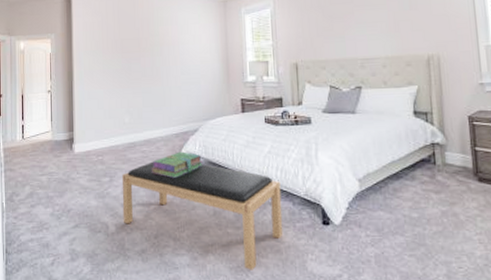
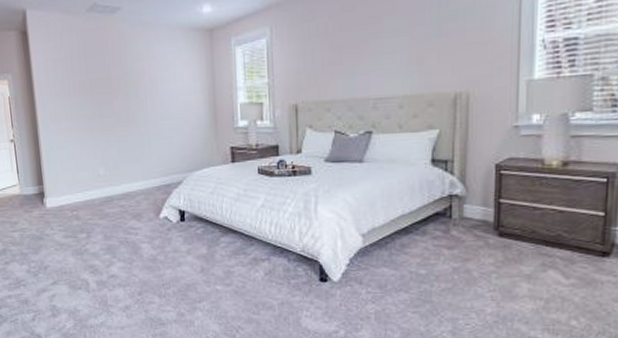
bench: present [122,161,283,270] -> none [100,216,277,326]
stack of books: present [151,151,202,179] -> none [131,206,188,235]

